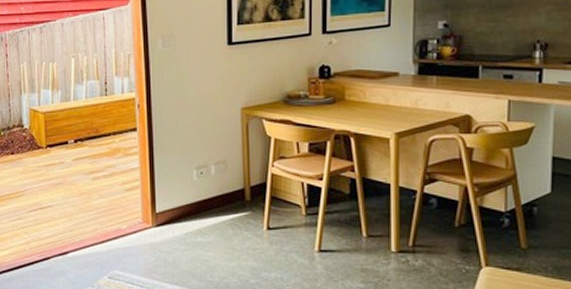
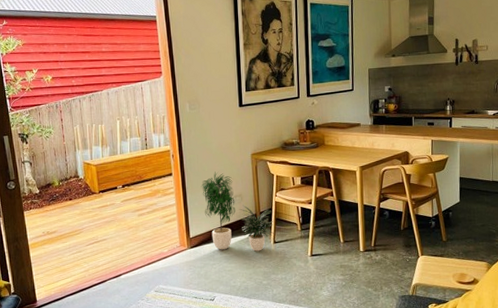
potted plant: none [172,129,267,239] -> present [201,172,274,252]

